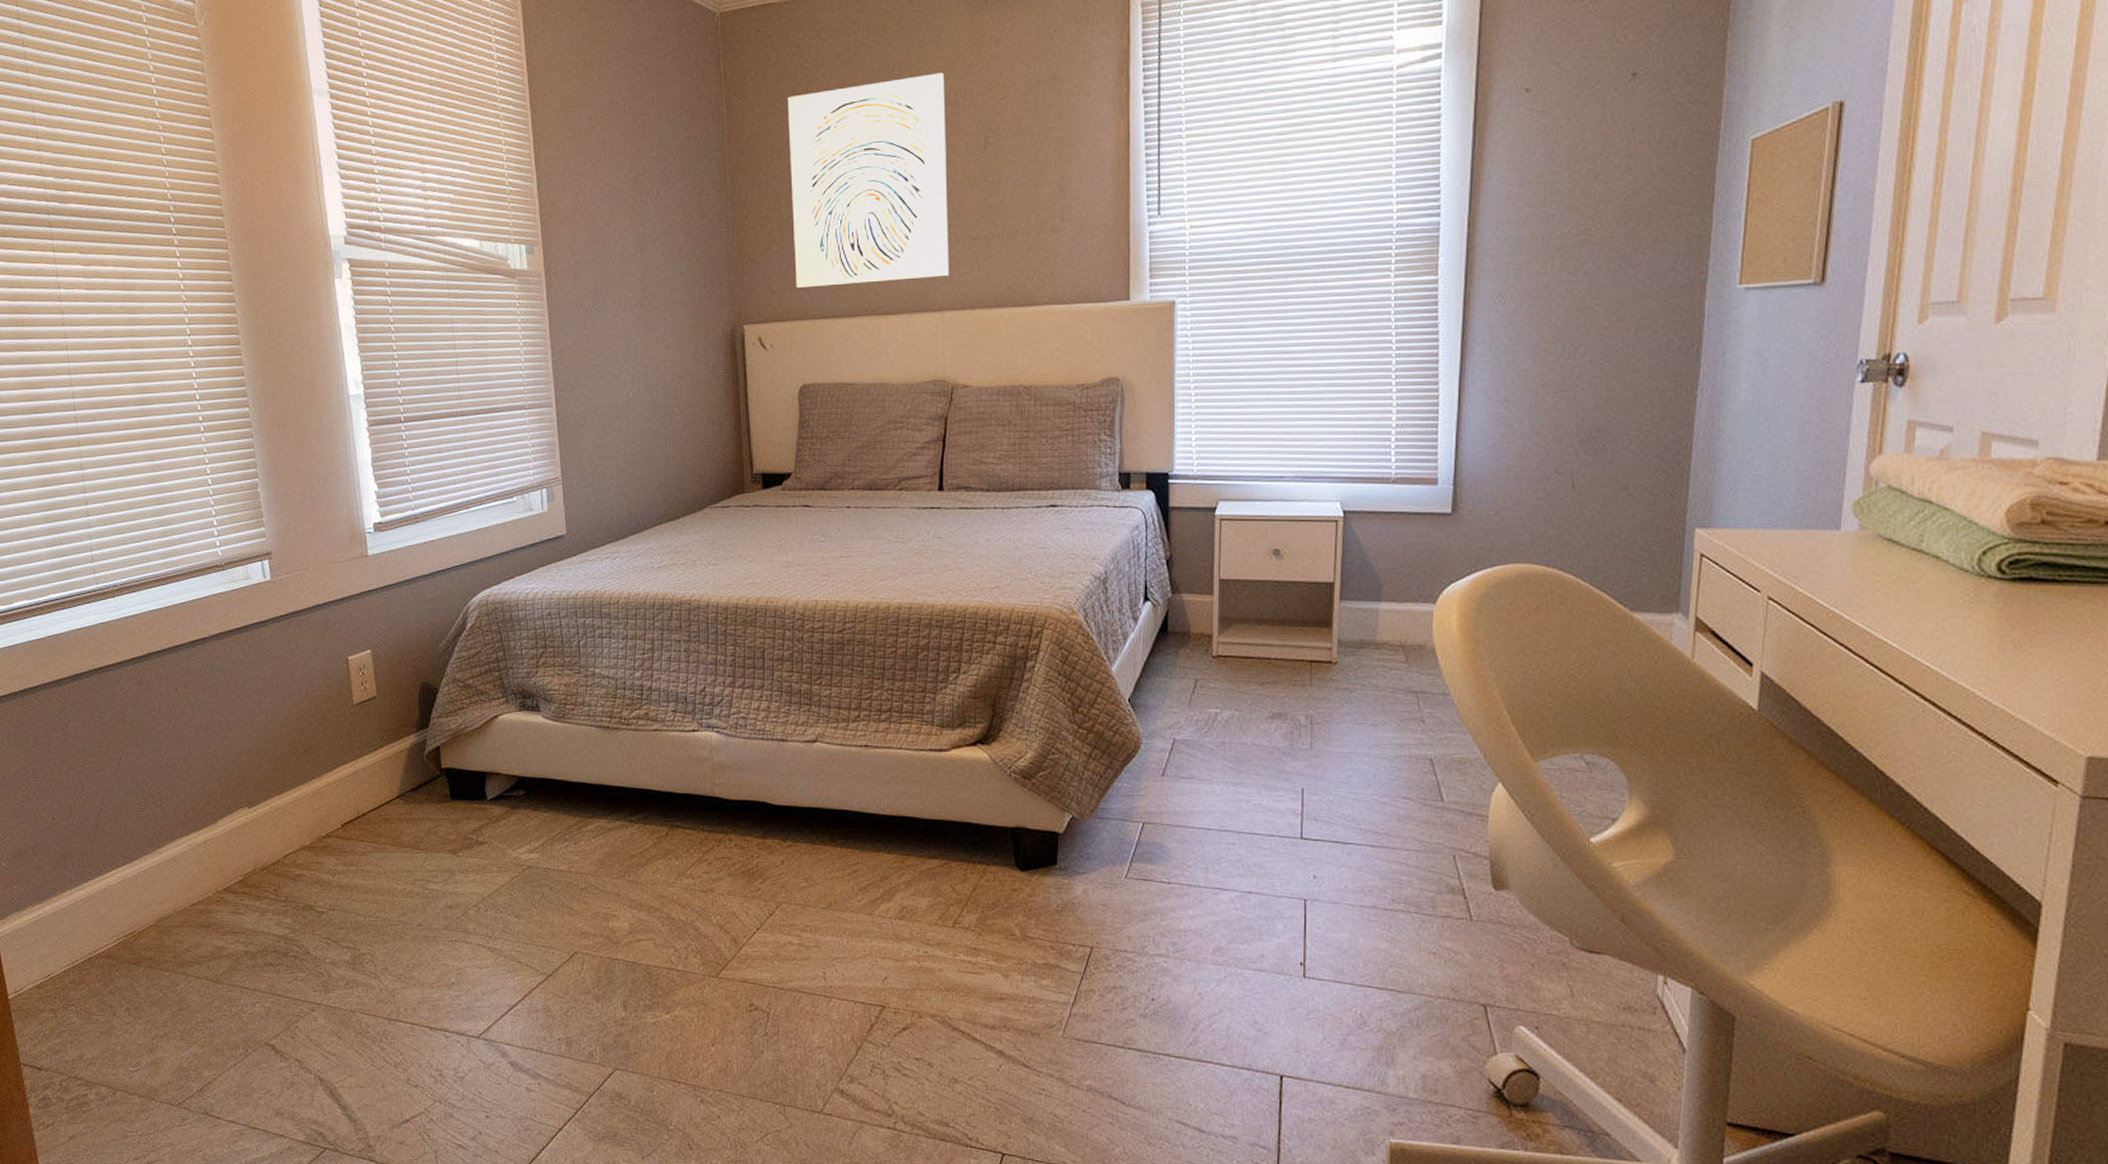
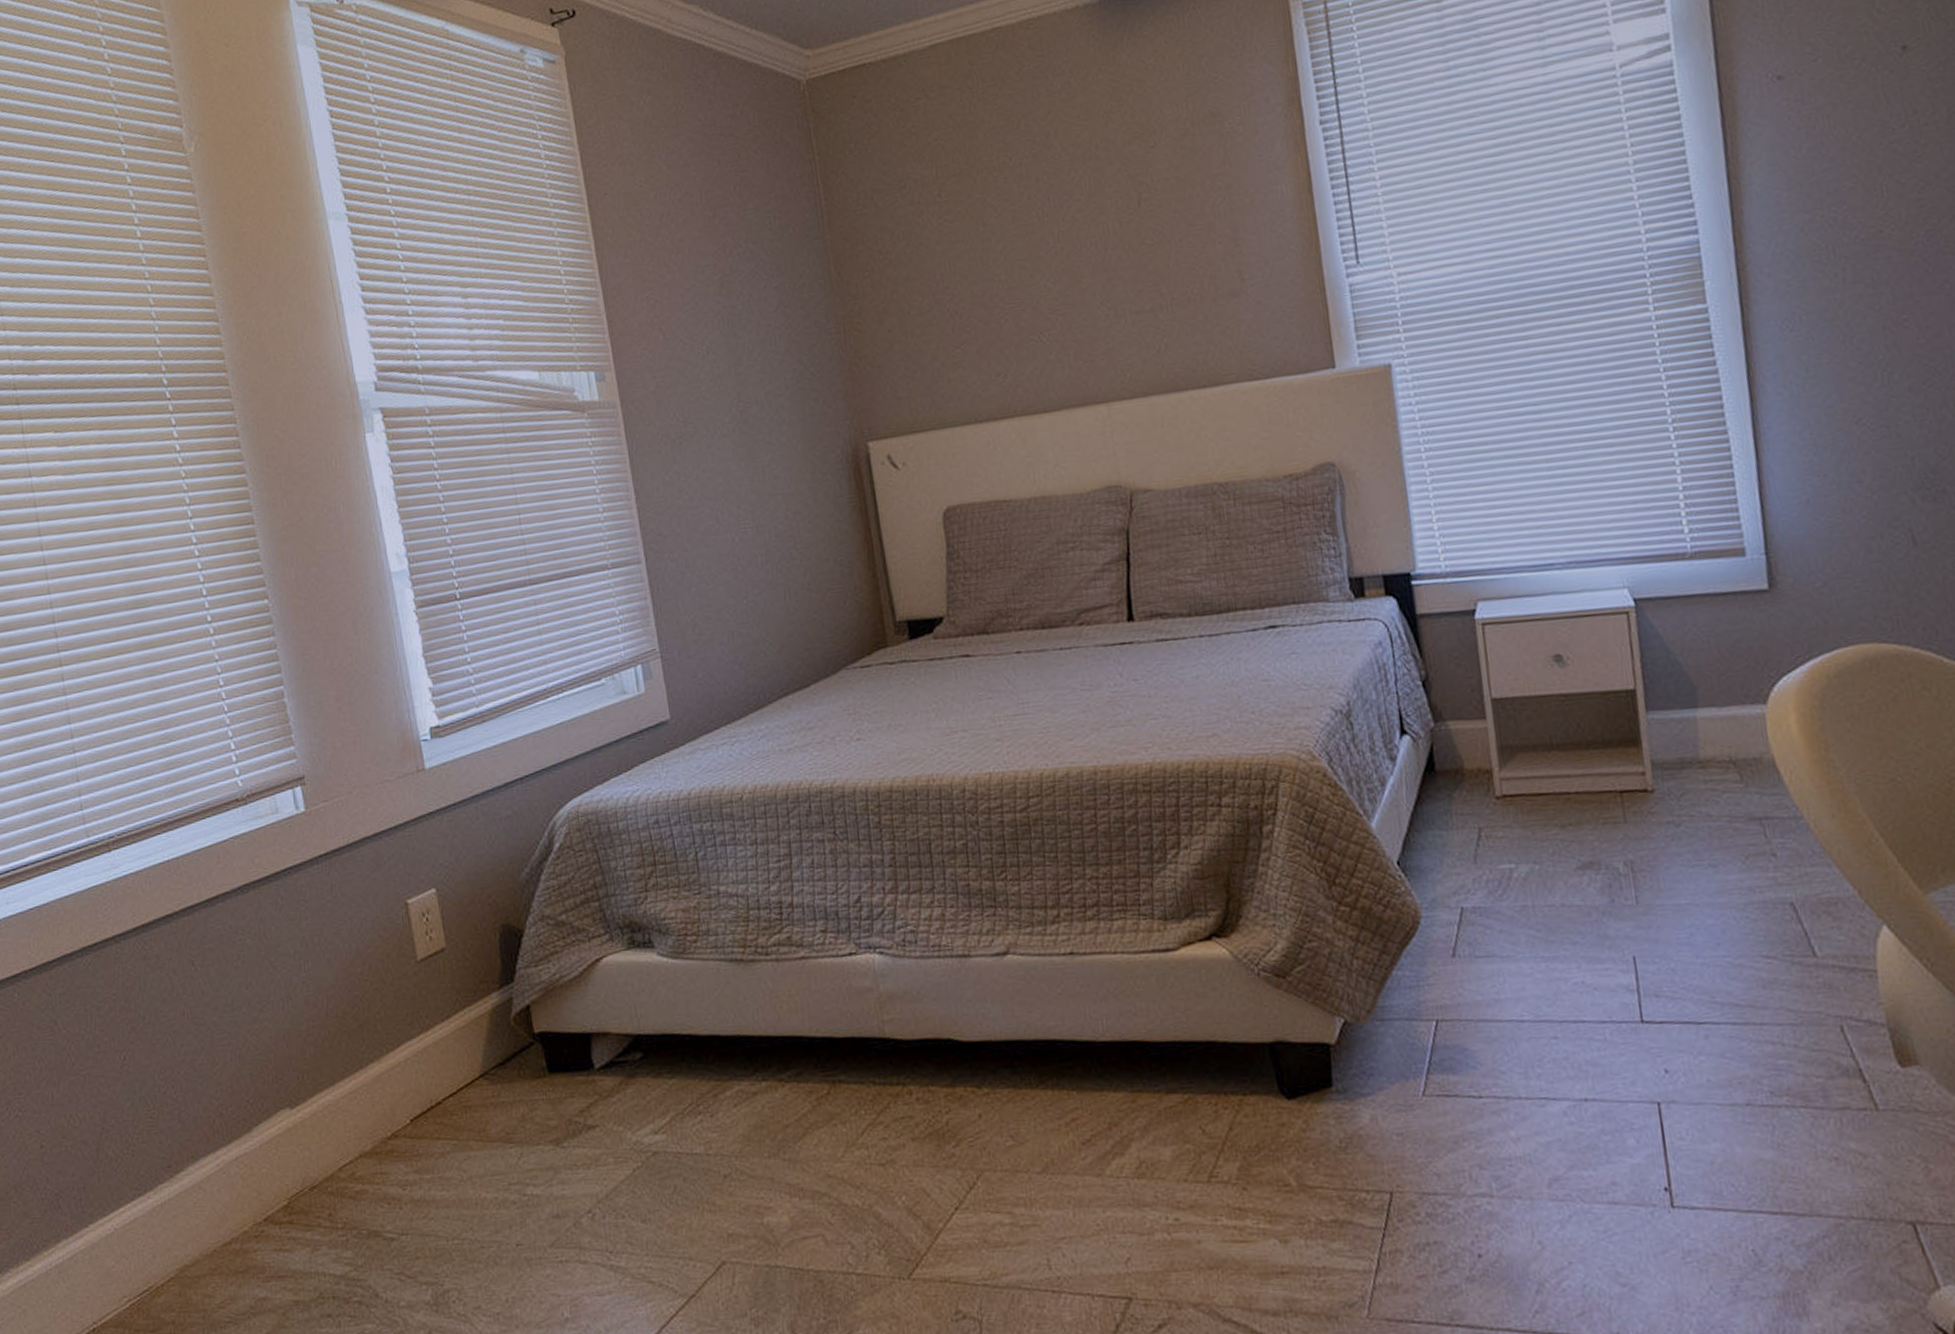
wall art: present [788,72,949,289] -> none [896,123,1112,393]

